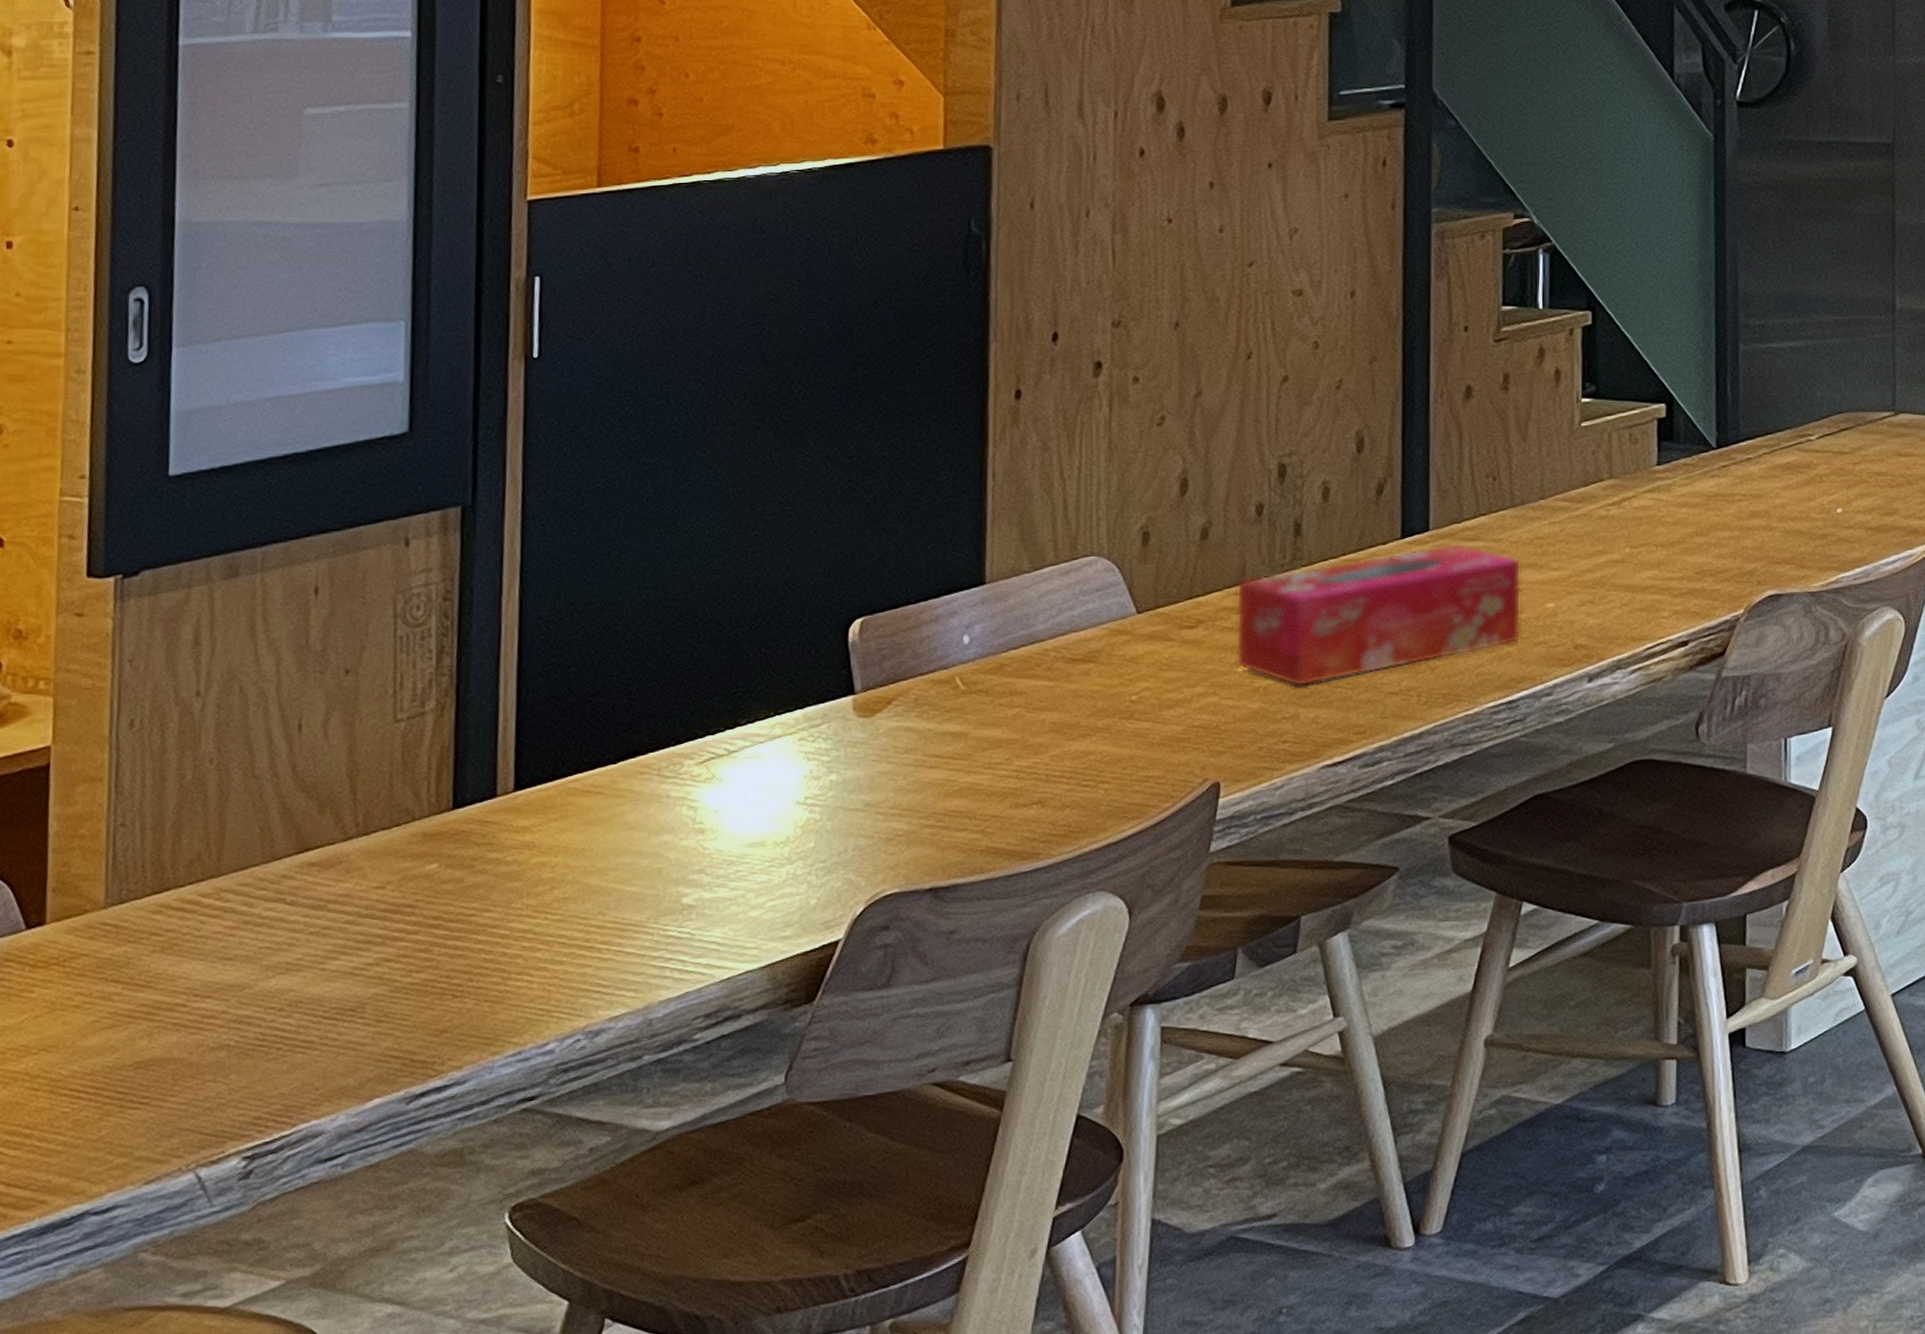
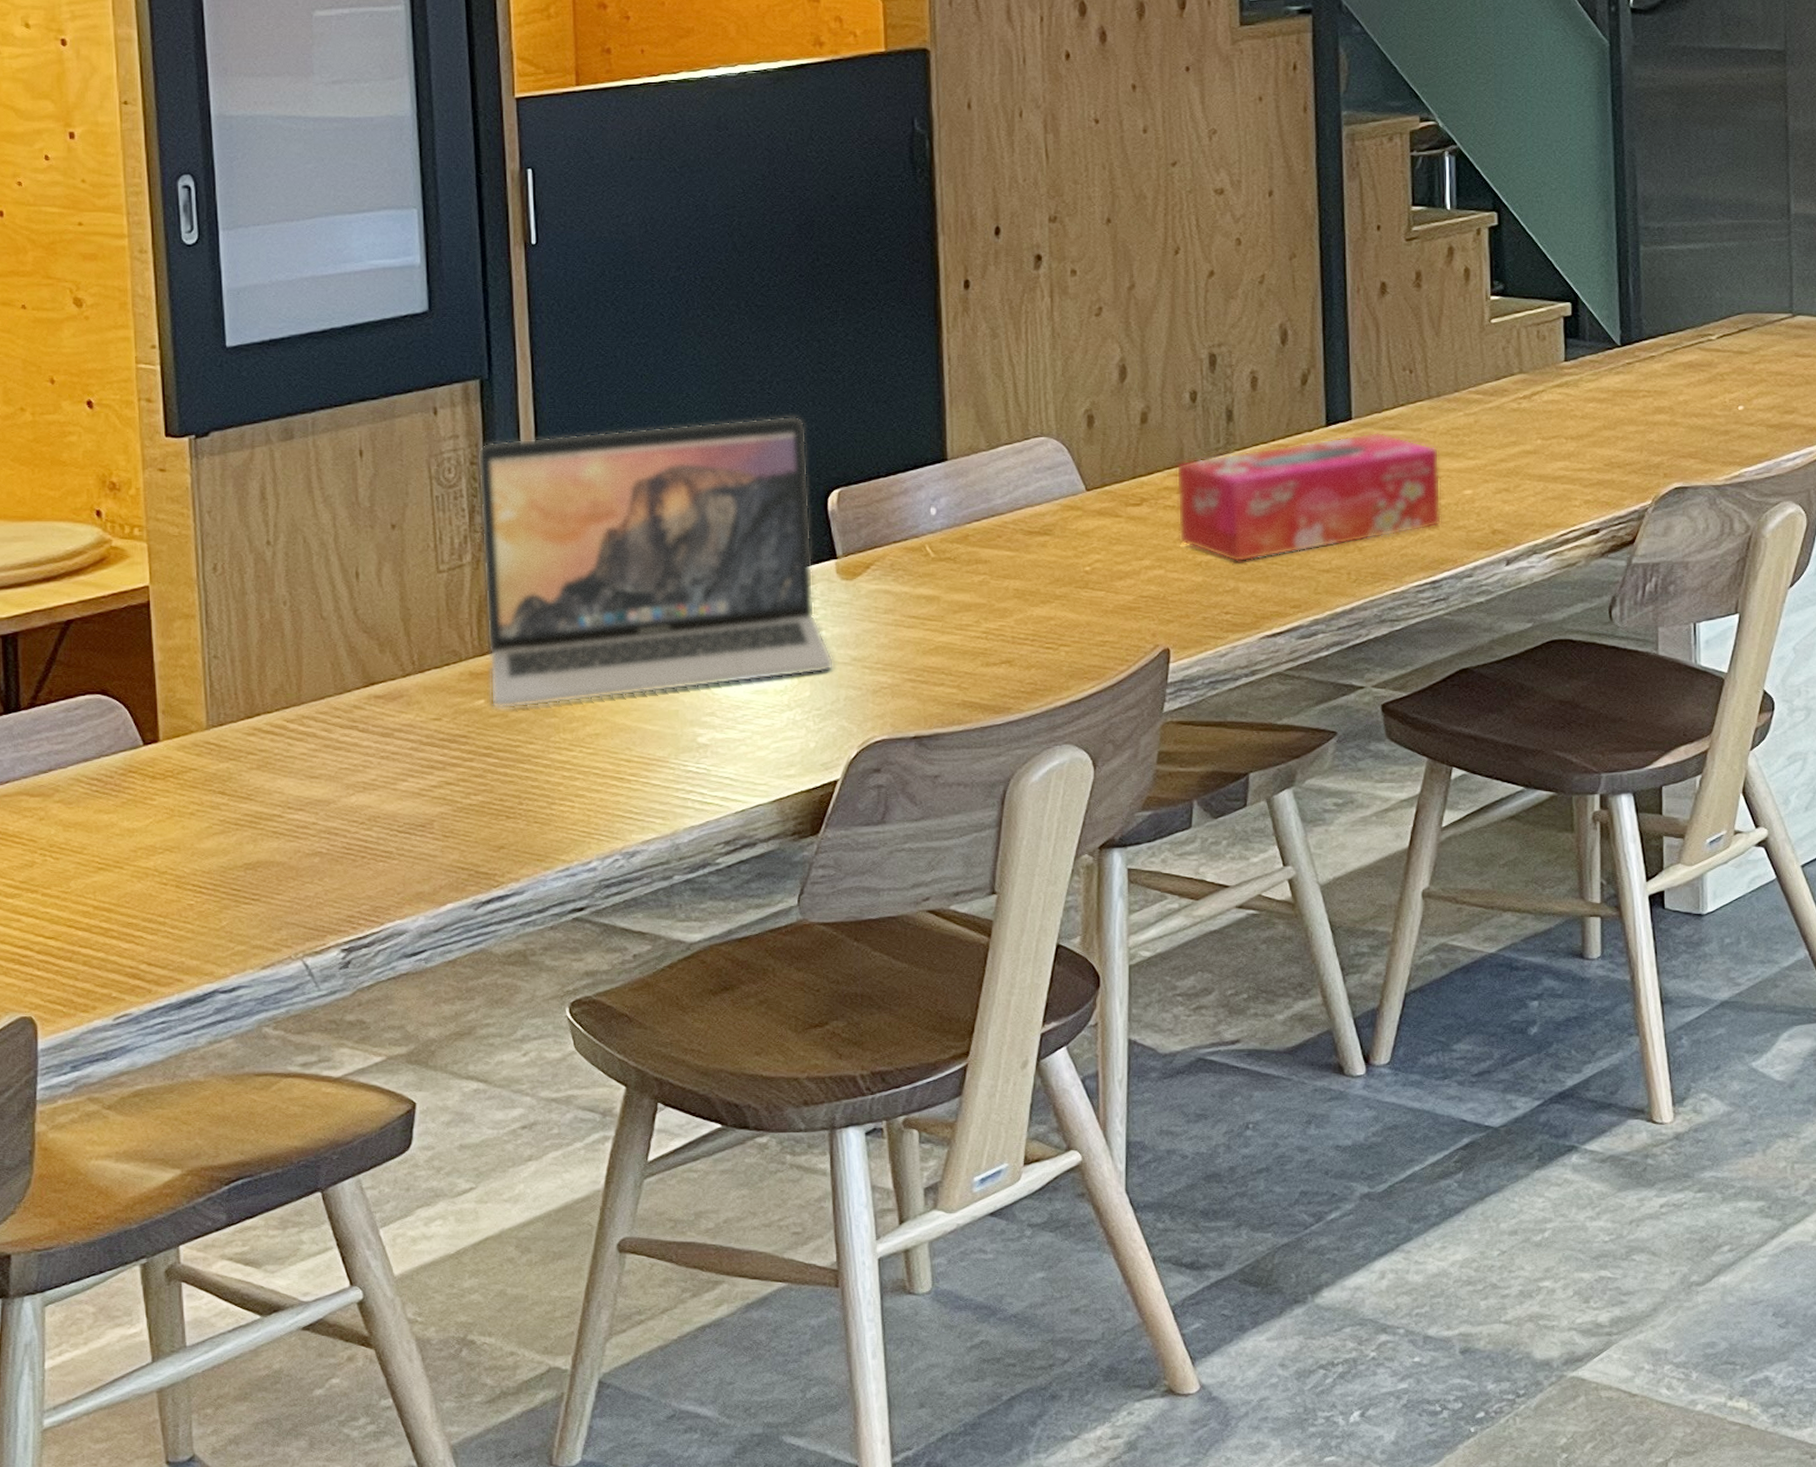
laptop: none [444,539,845,873] -> present [478,416,834,709]

